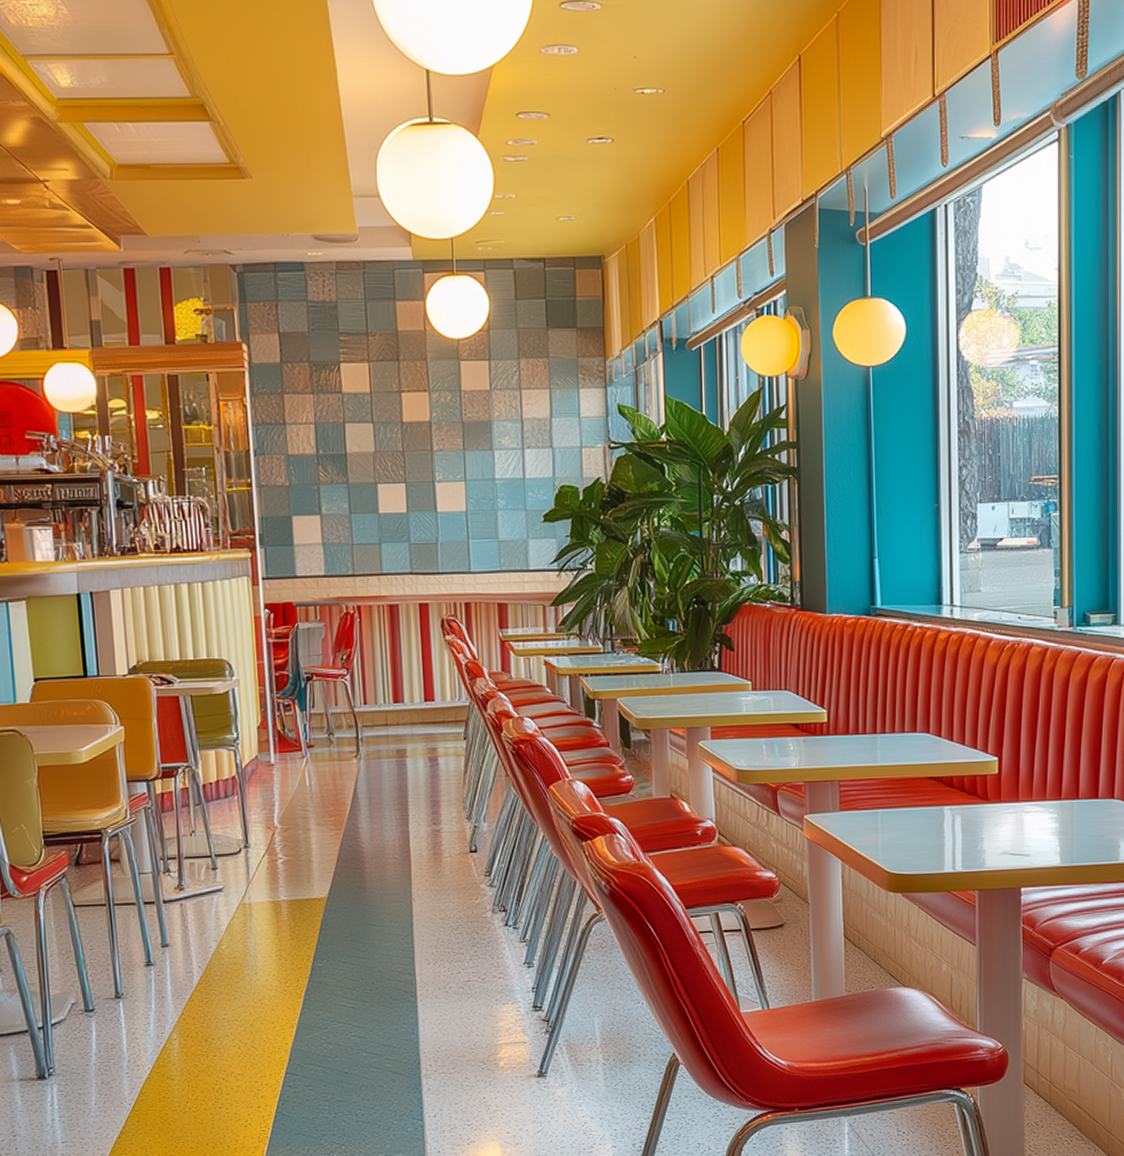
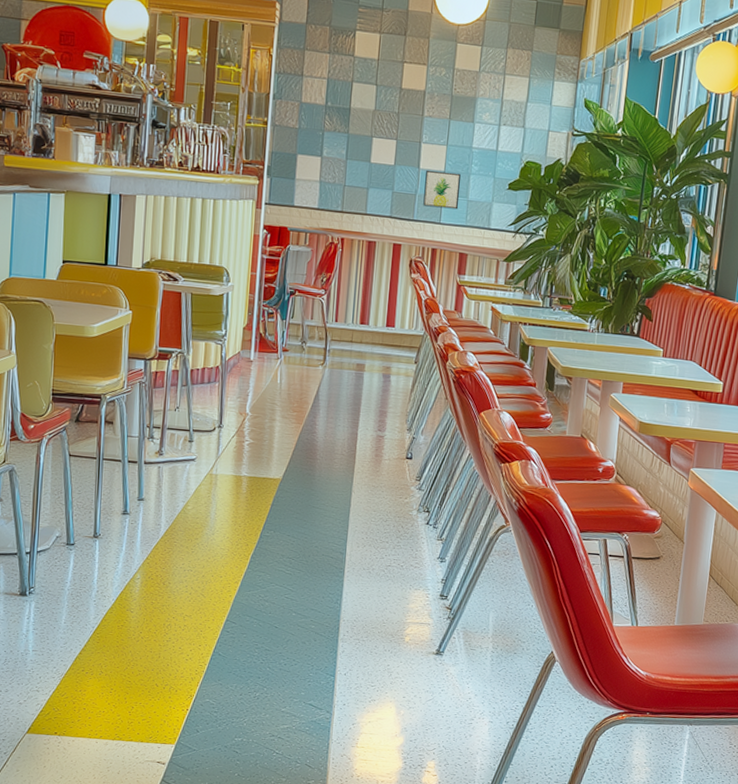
wall art: none [445,511,489,555] -> present [423,170,461,210]

